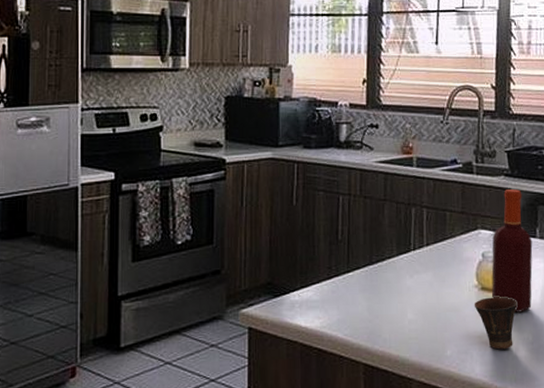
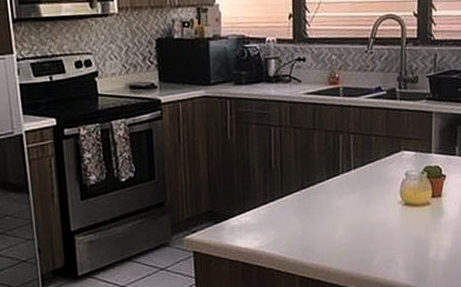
cup: present [474,297,518,350] -> none [398,210,438,257]
bottle: present [491,189,533,313] -> none [414,112,452,223]

